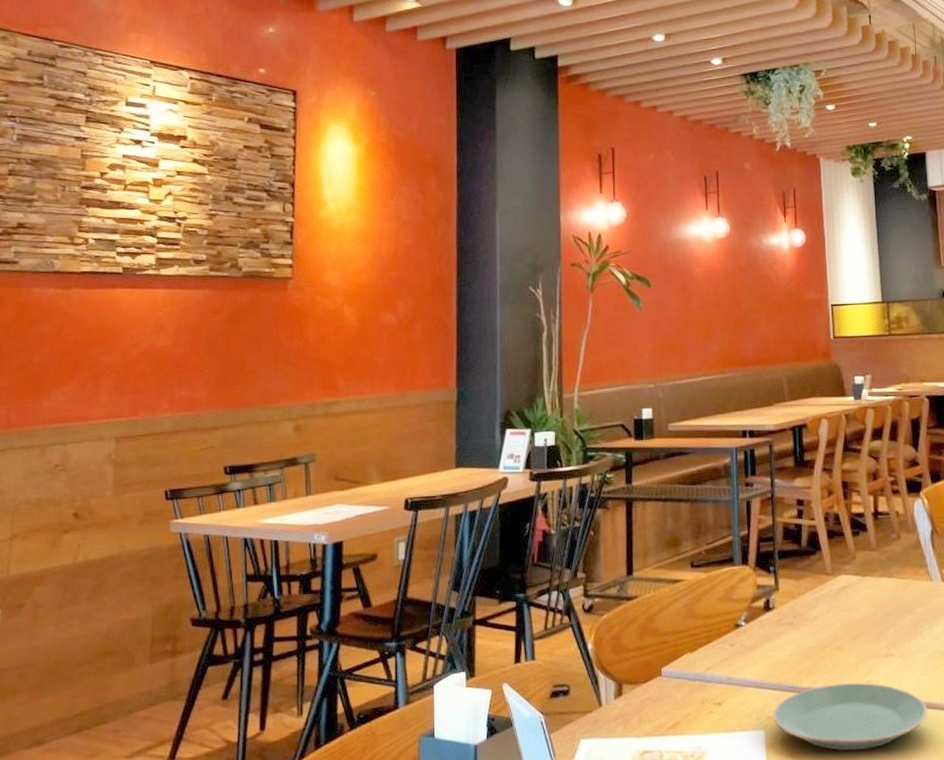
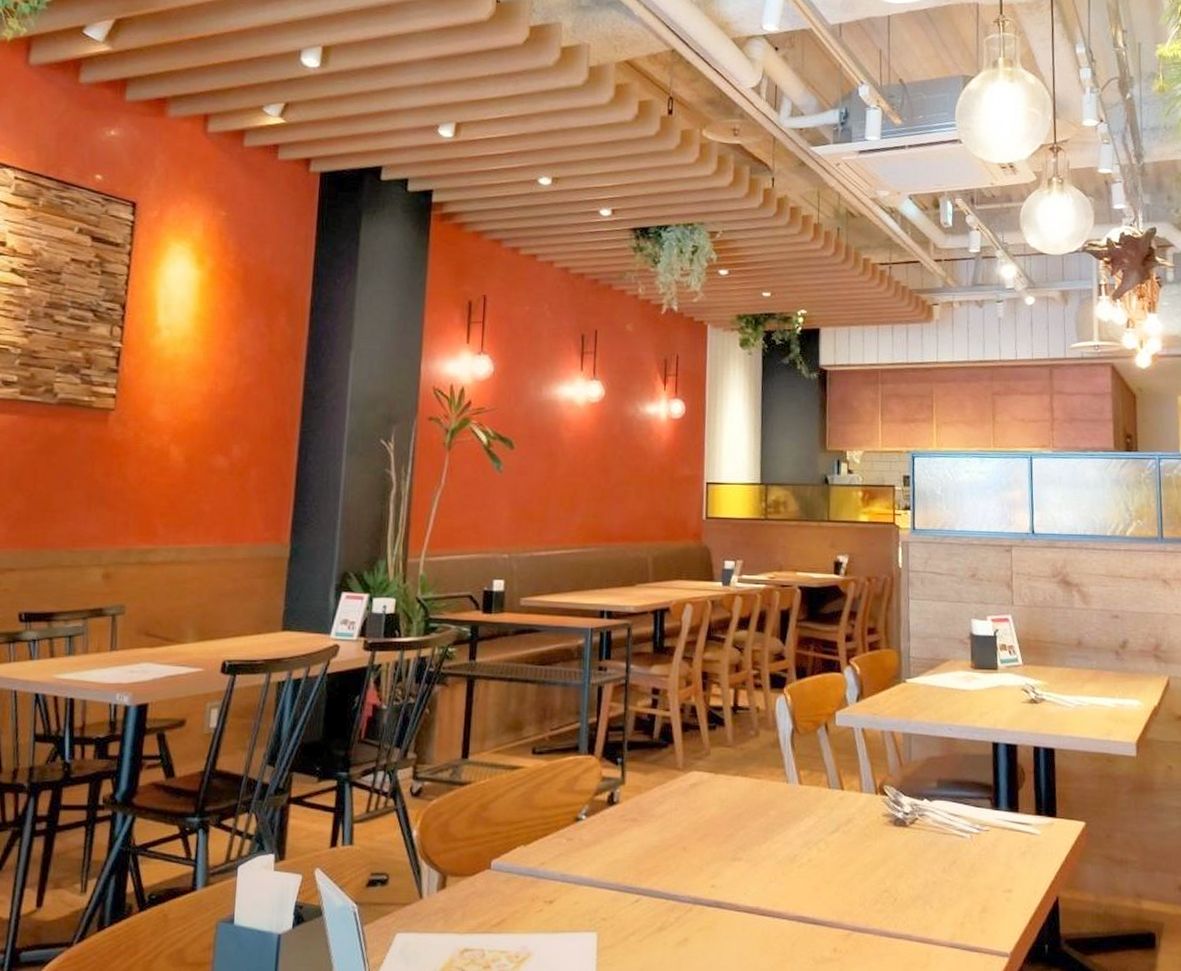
plate: present [773,683,928,751] -> none [608,886,773,959]

